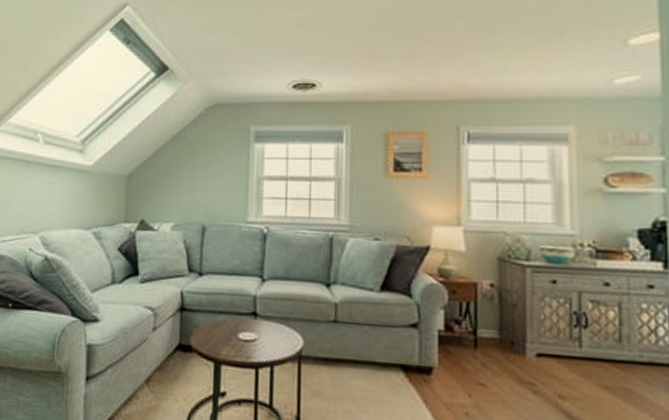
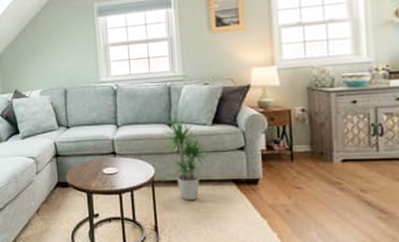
potted plant: none [314,277,378,388] -> present [160,118,213,201]

